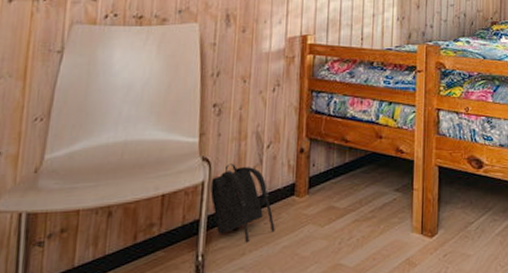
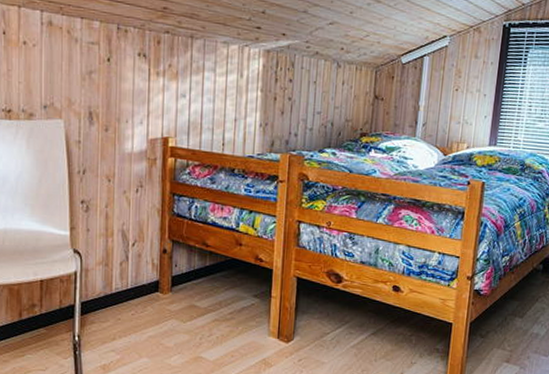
backpack: present [210,163,275,243] -> none [83,257,142,329]

